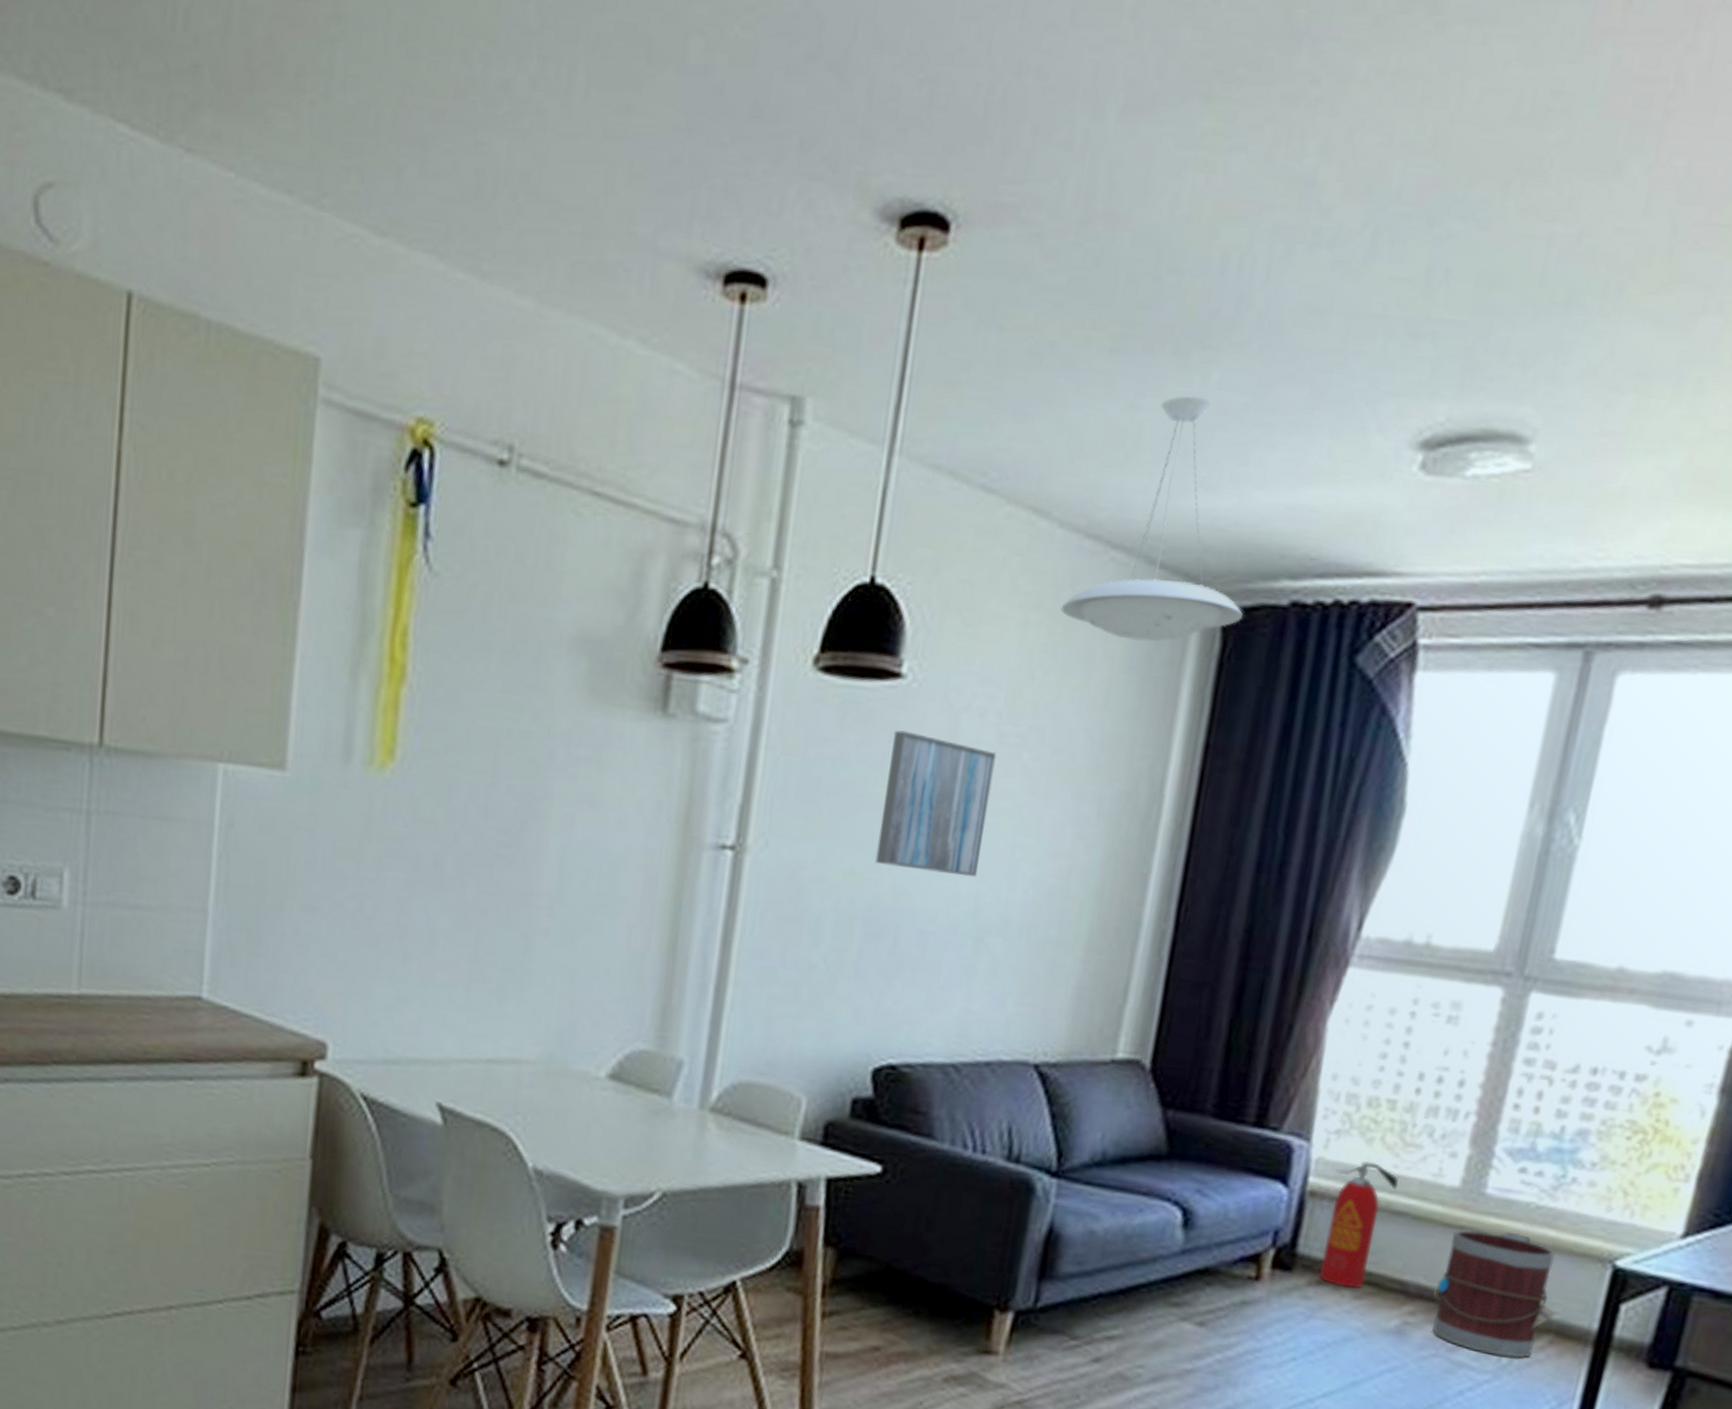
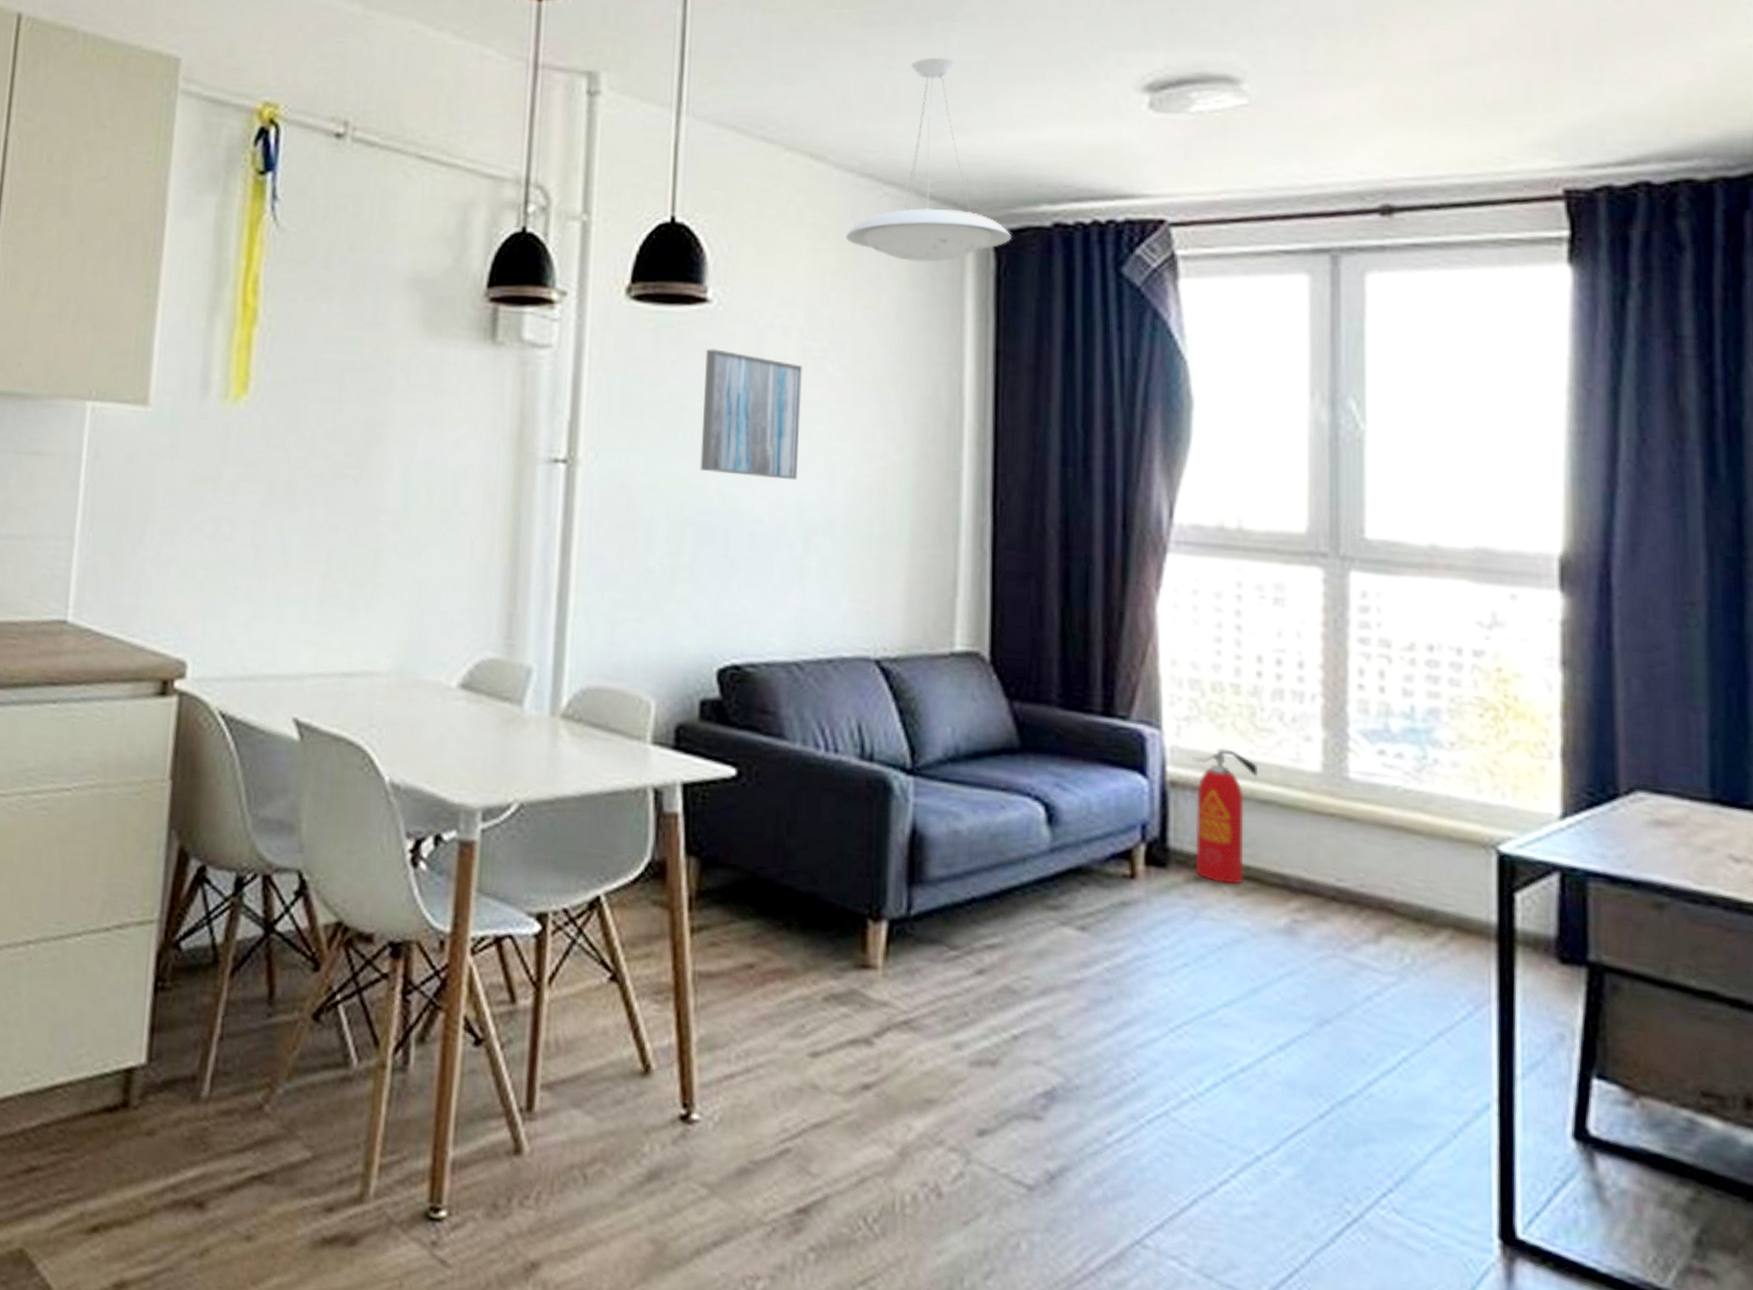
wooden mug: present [1432,1230,1556,1358] -> none [1318,817,1449,957]

